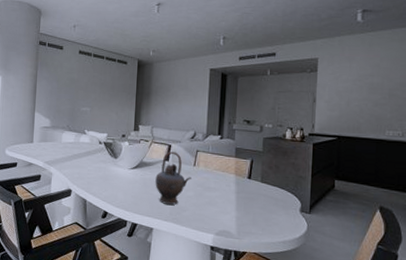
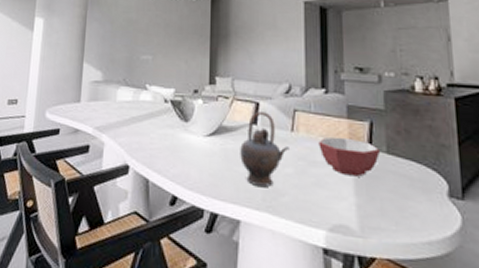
bowl: none [213,170,257,198] -> present [318,137,381,177]

